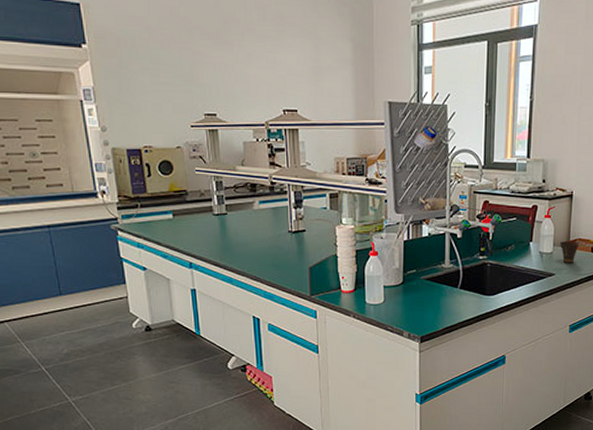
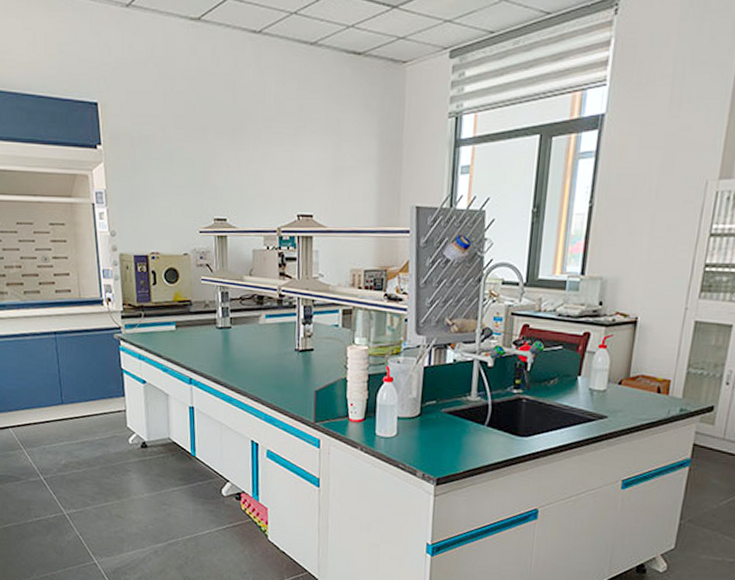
cup: present [560,240,580,263] -> none [616,377,643,404]

